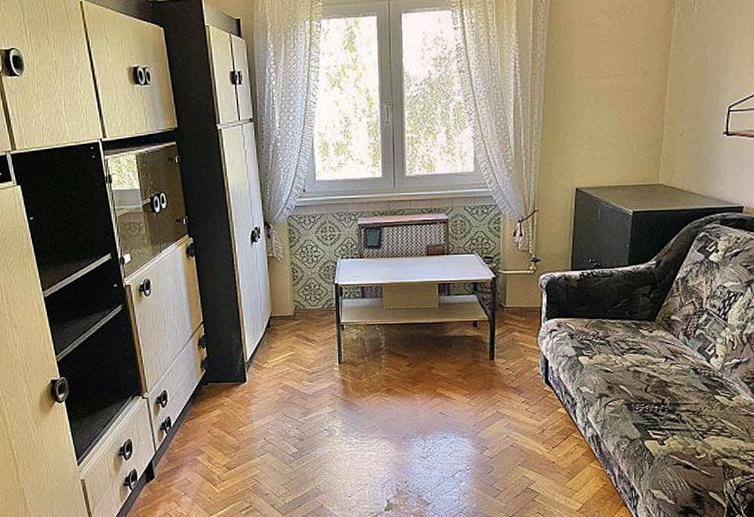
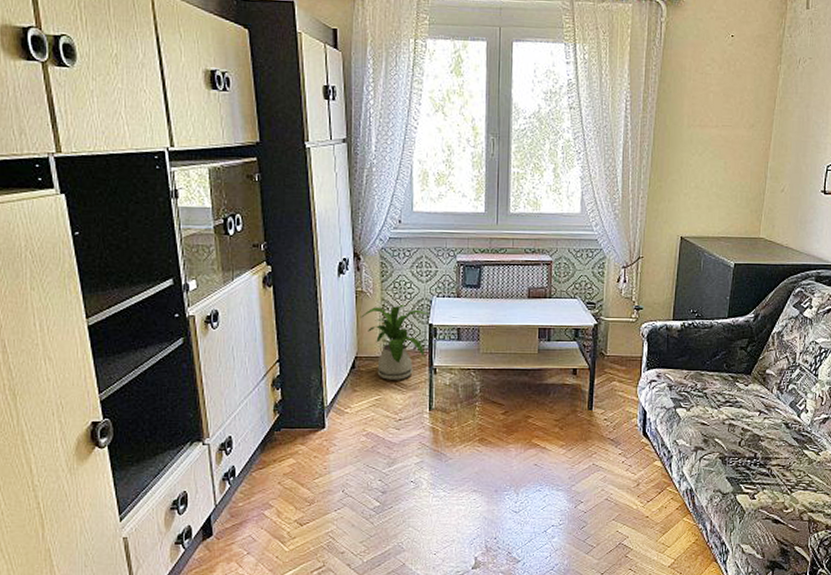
house plant: none [272,267,335,337] -> present [360,305,429,380]

